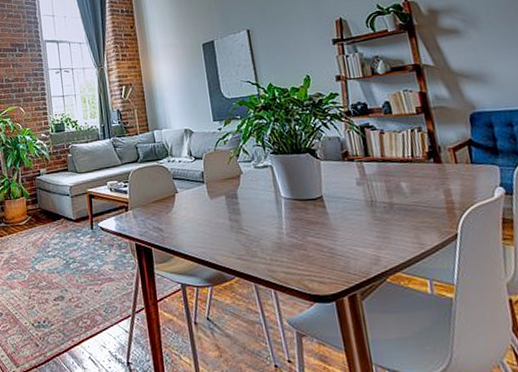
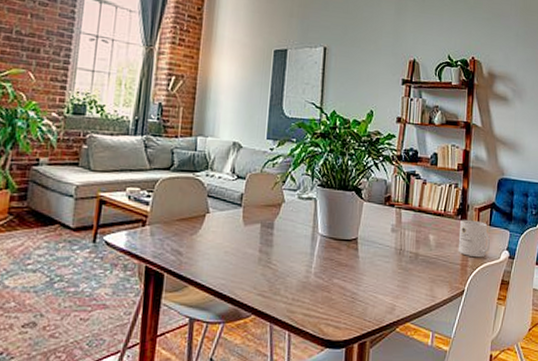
mug: none [434,161,478,199] -> present [458,219,491,258]

